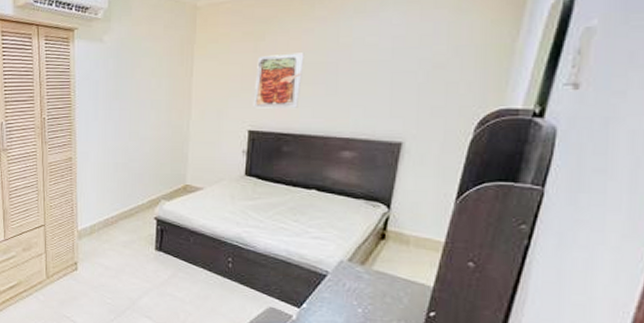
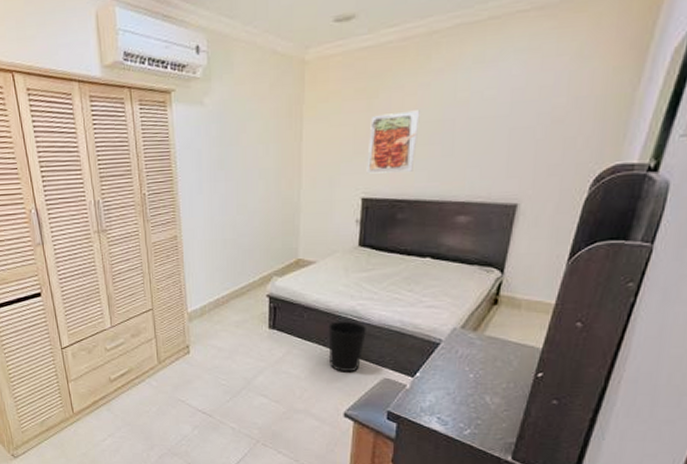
wastebasket: none [214,246,253,300] -> present [328,319,368,373]

